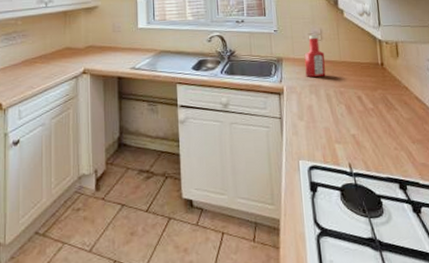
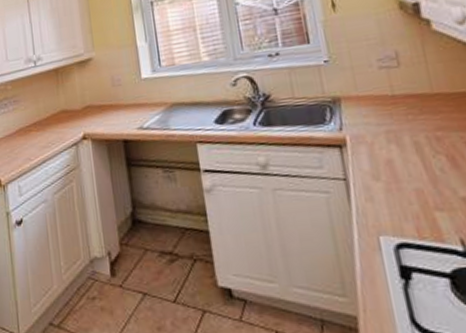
ketchup bottle: present [304,35,326,77] -> none [373,60,410,121]

